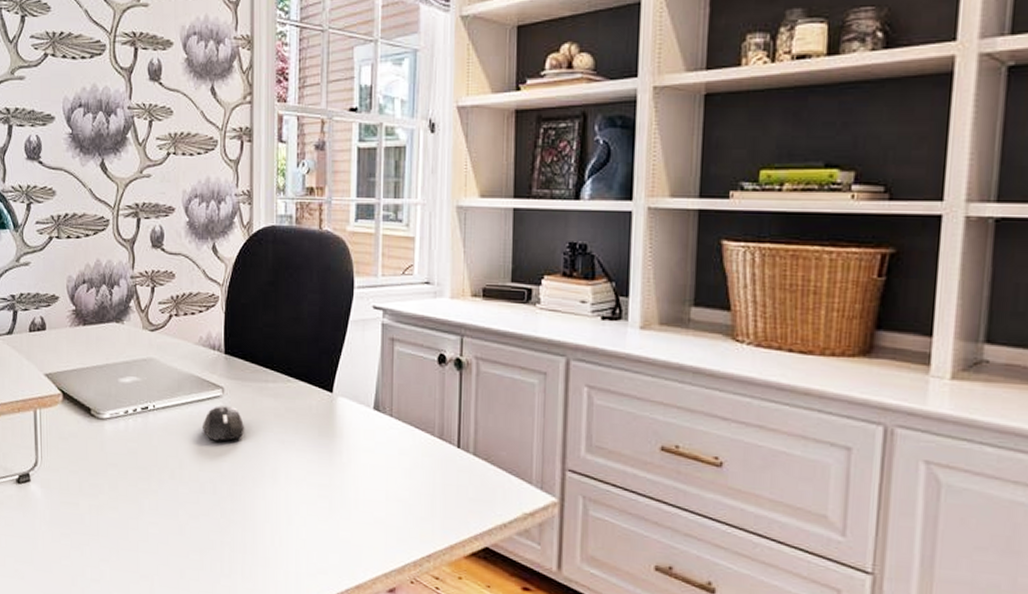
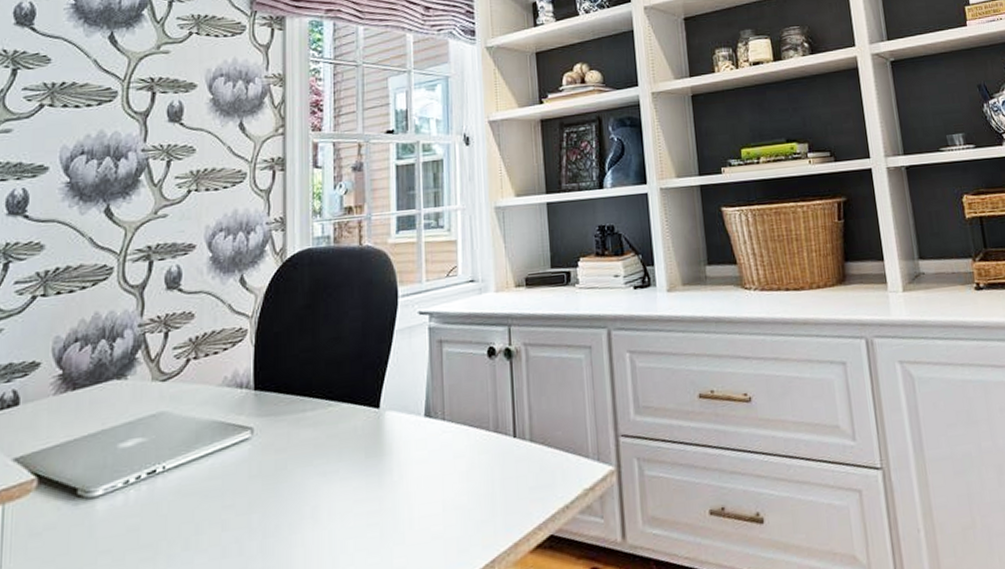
mouse: present [201,406,245,441] -> none [225,447,279,492]

